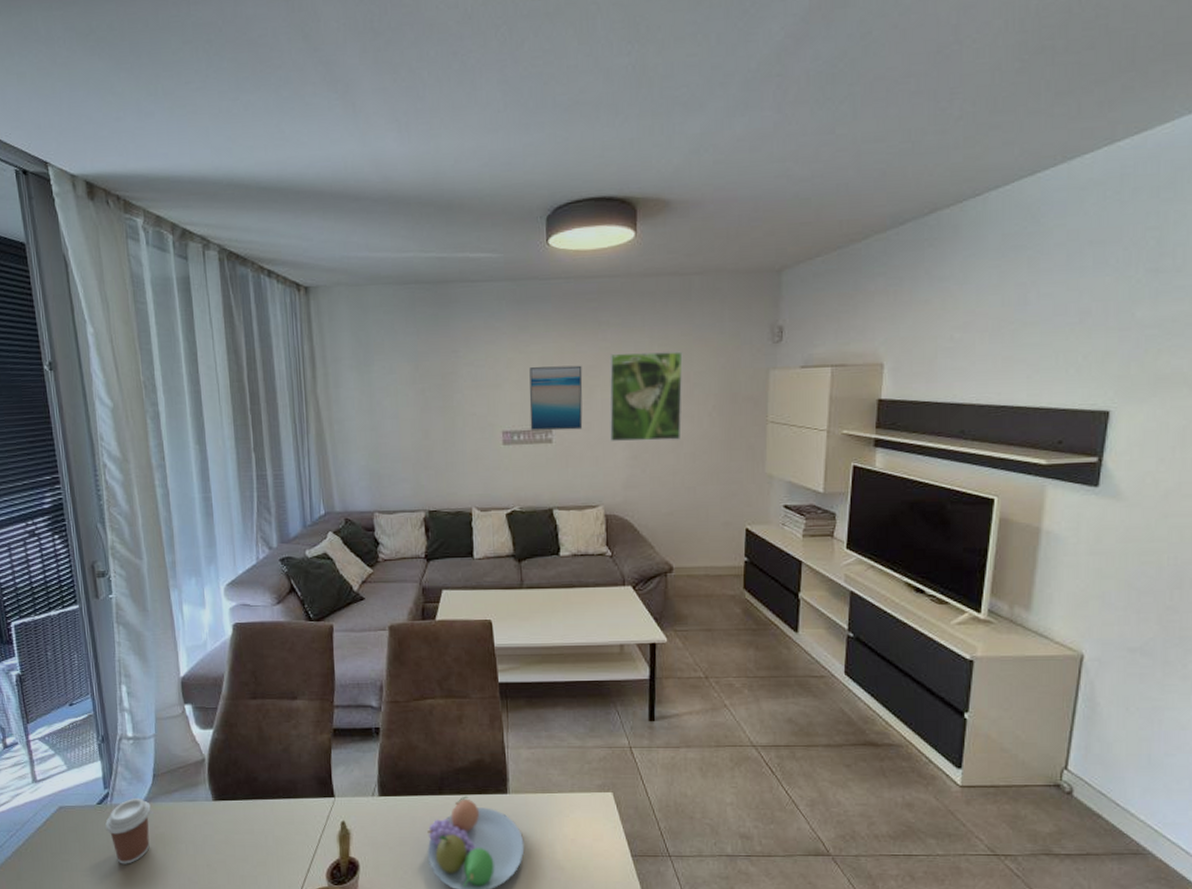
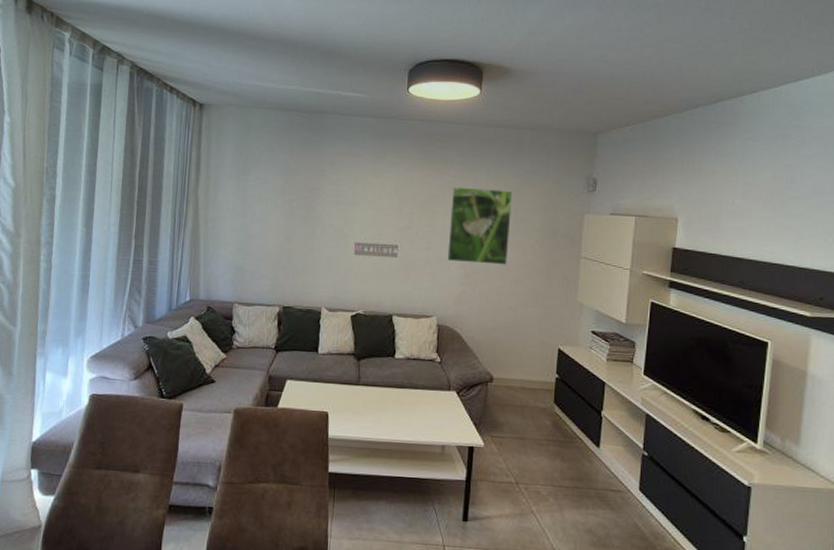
wall art: present [529,365,583,432] -> none [379,191,428,248]

